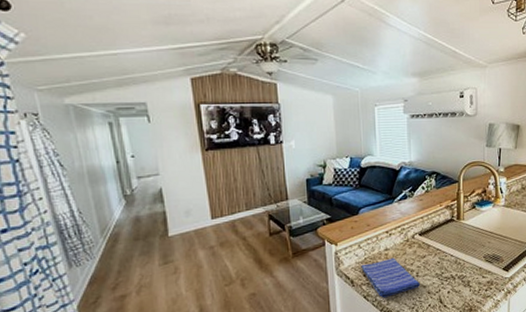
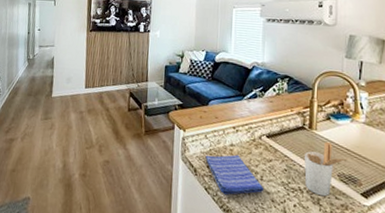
utensil holder: none [455,228,492,279] -> present [304,141,349,197]

